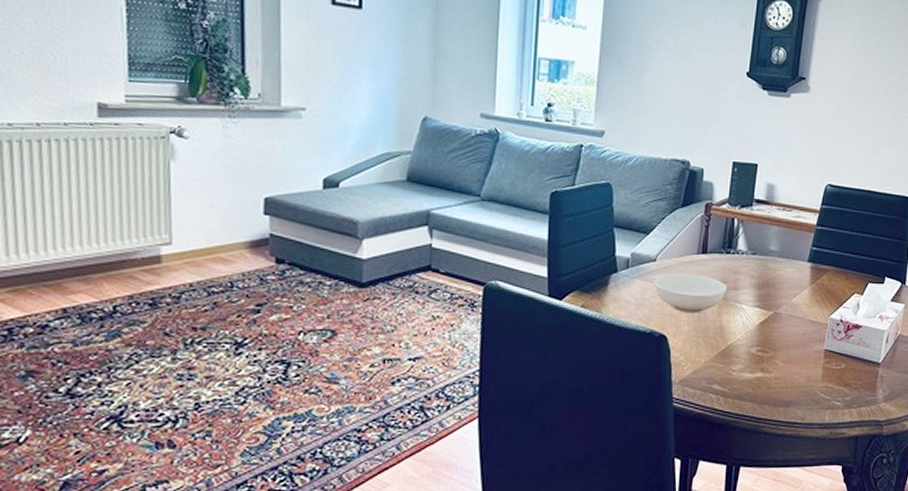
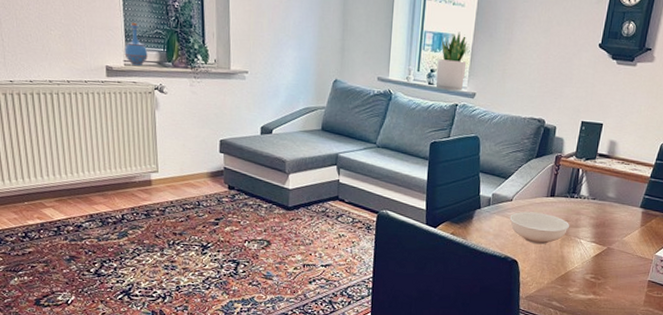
bottle: none [126,45,162,104] -> present [124,22,148,67]
planter: none [554,58,593,129] -> present [435,31,468,91]

